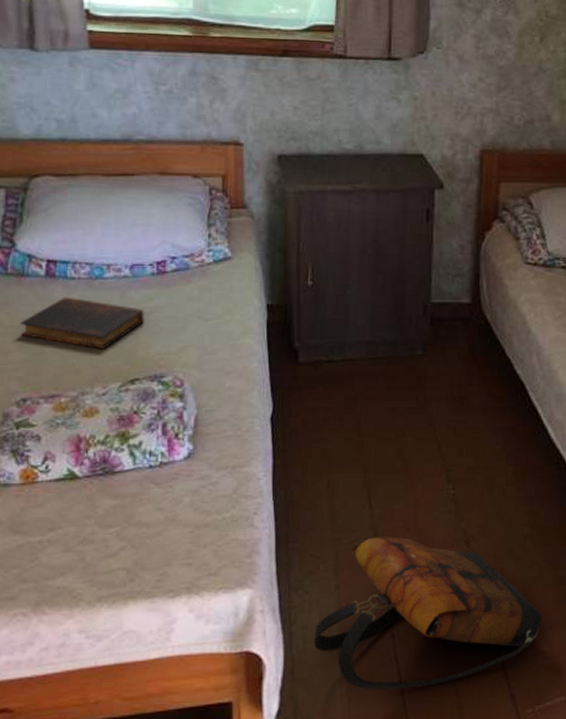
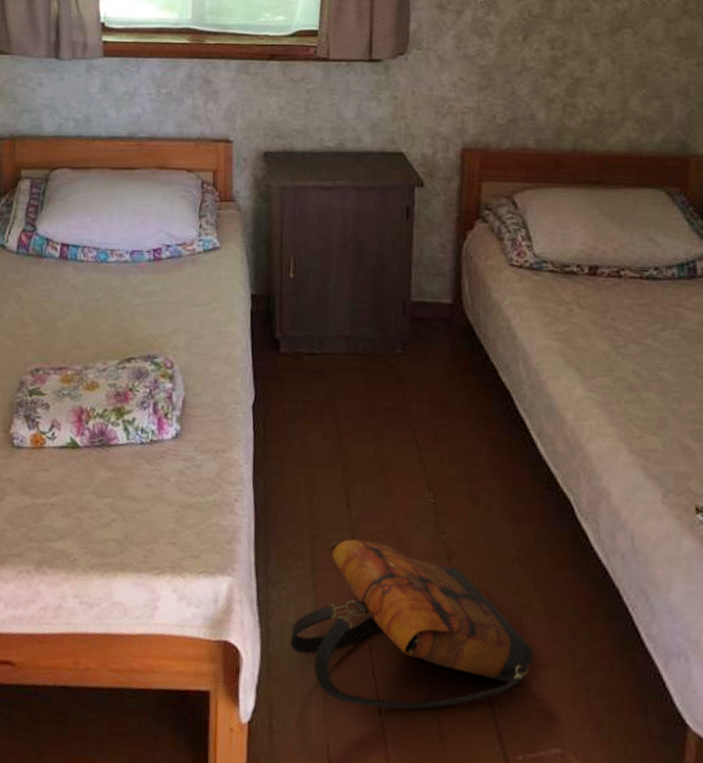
book: present [20,297,144,350] -> none [37,277,141,329]

